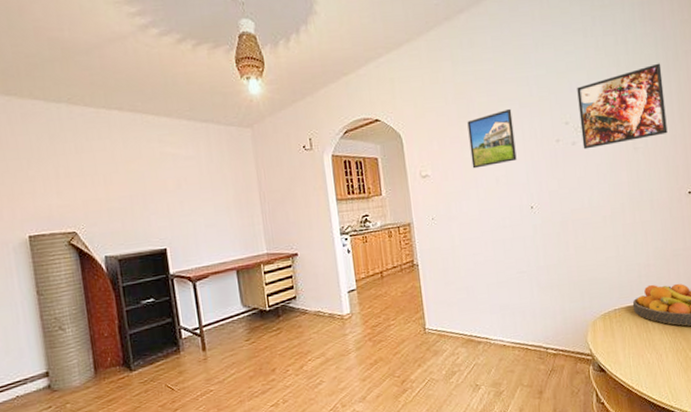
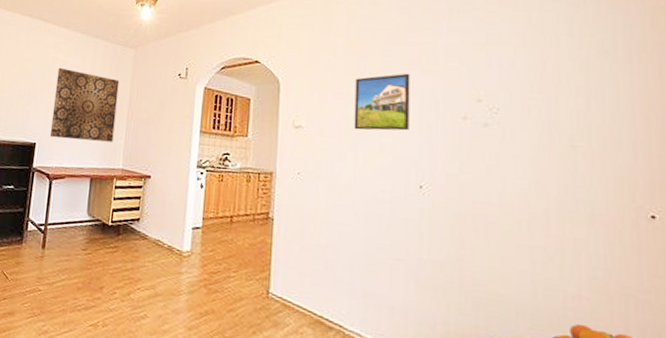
wall art: none [170,162,251,239] -> present [49,67,120,142]
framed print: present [577,63,668,150] -> none [497,51,624,137]

